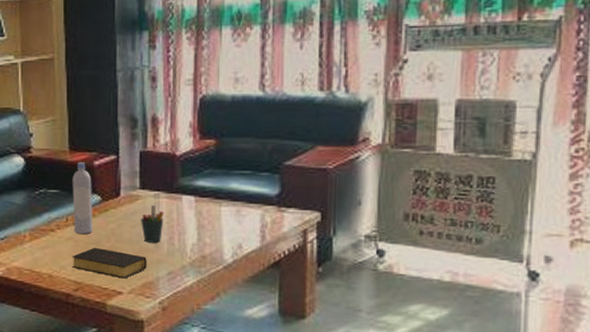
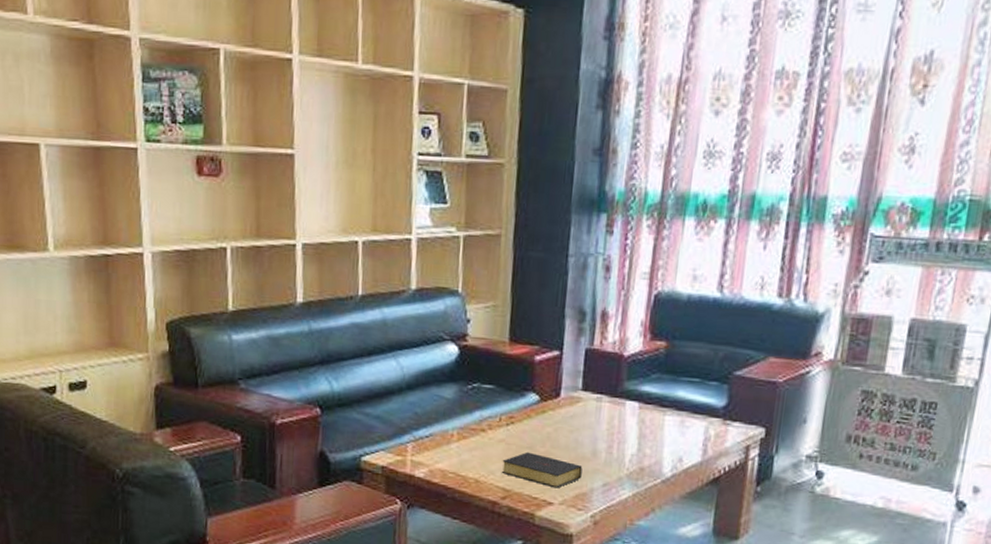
bottle: present [72,162,93,234] -> none [507,356,531,437]
pen holder: present [141,205,164,243] -> none [579,409,605,451]

